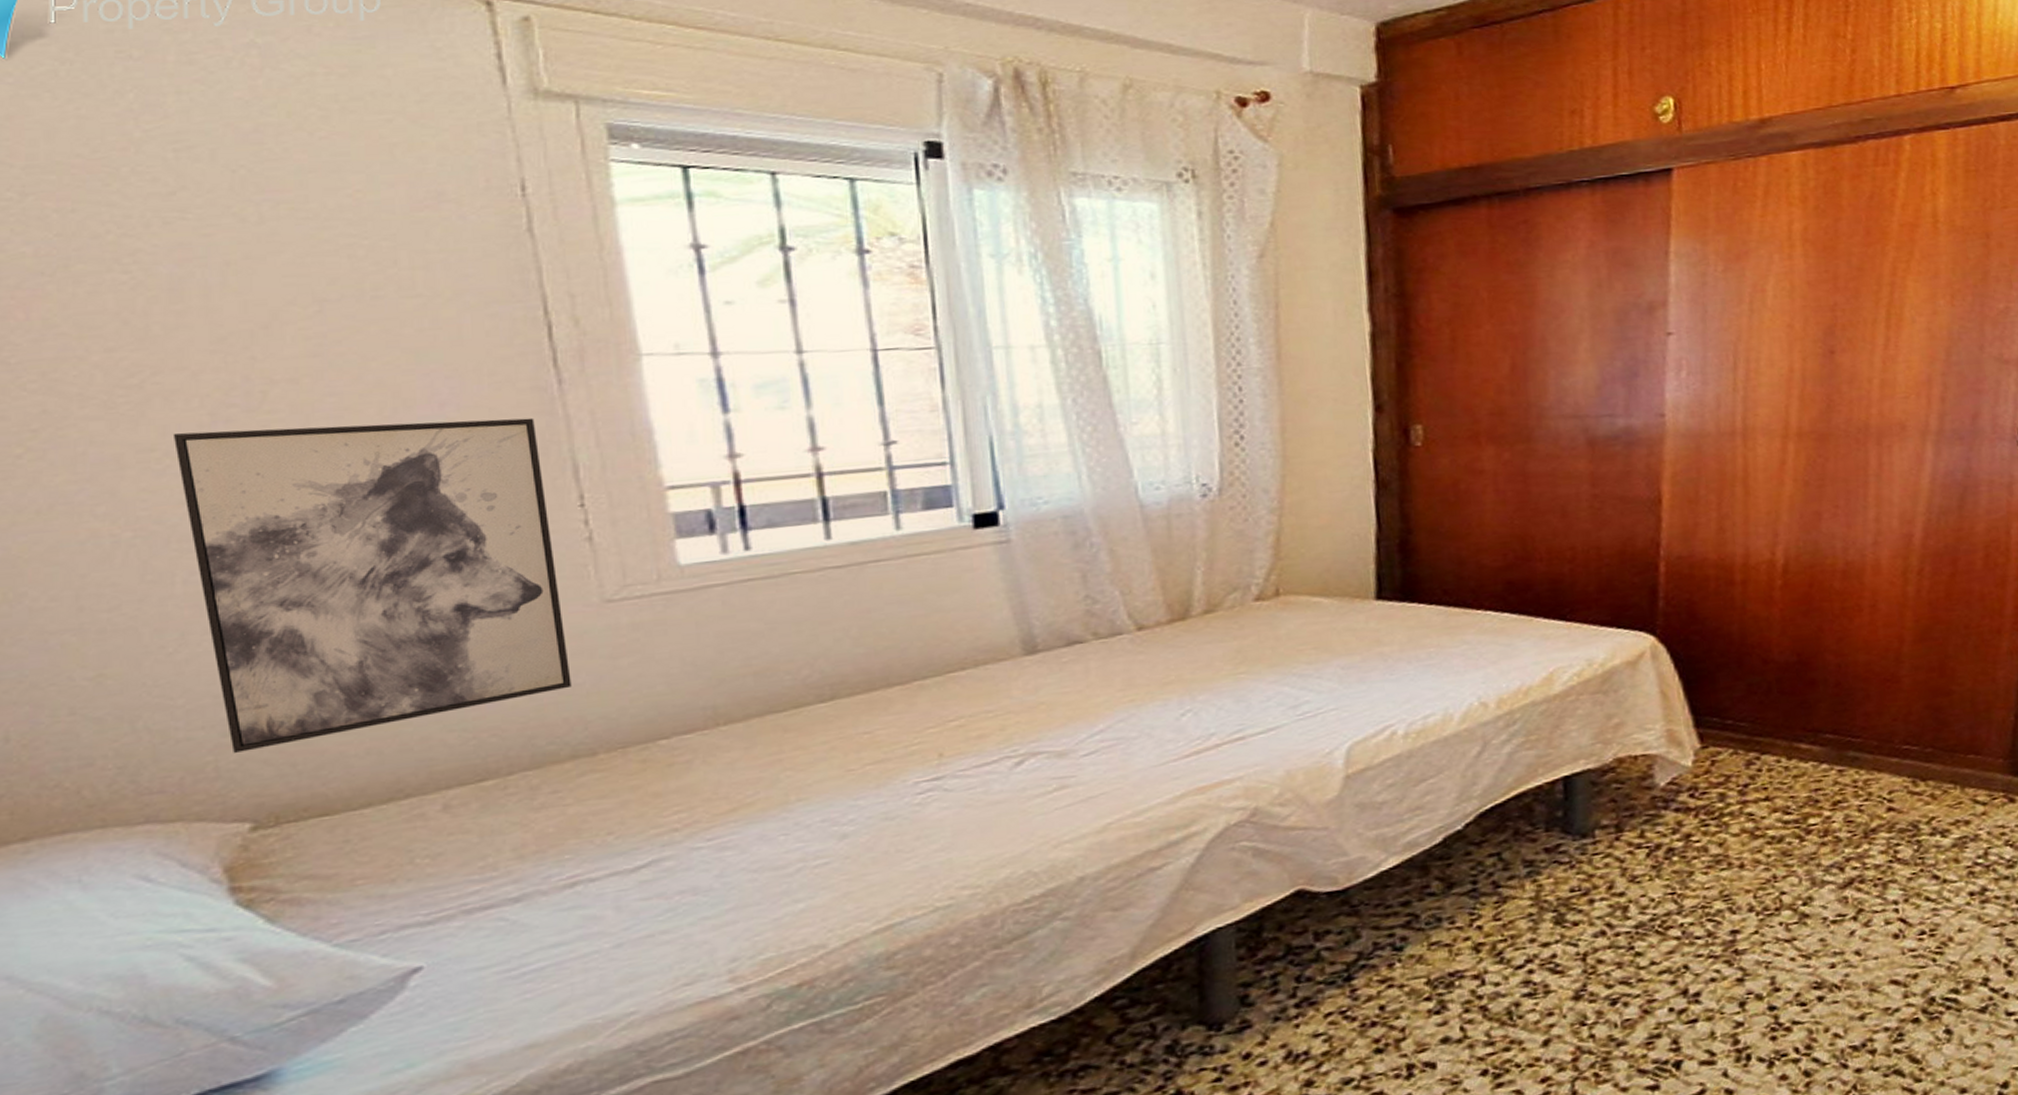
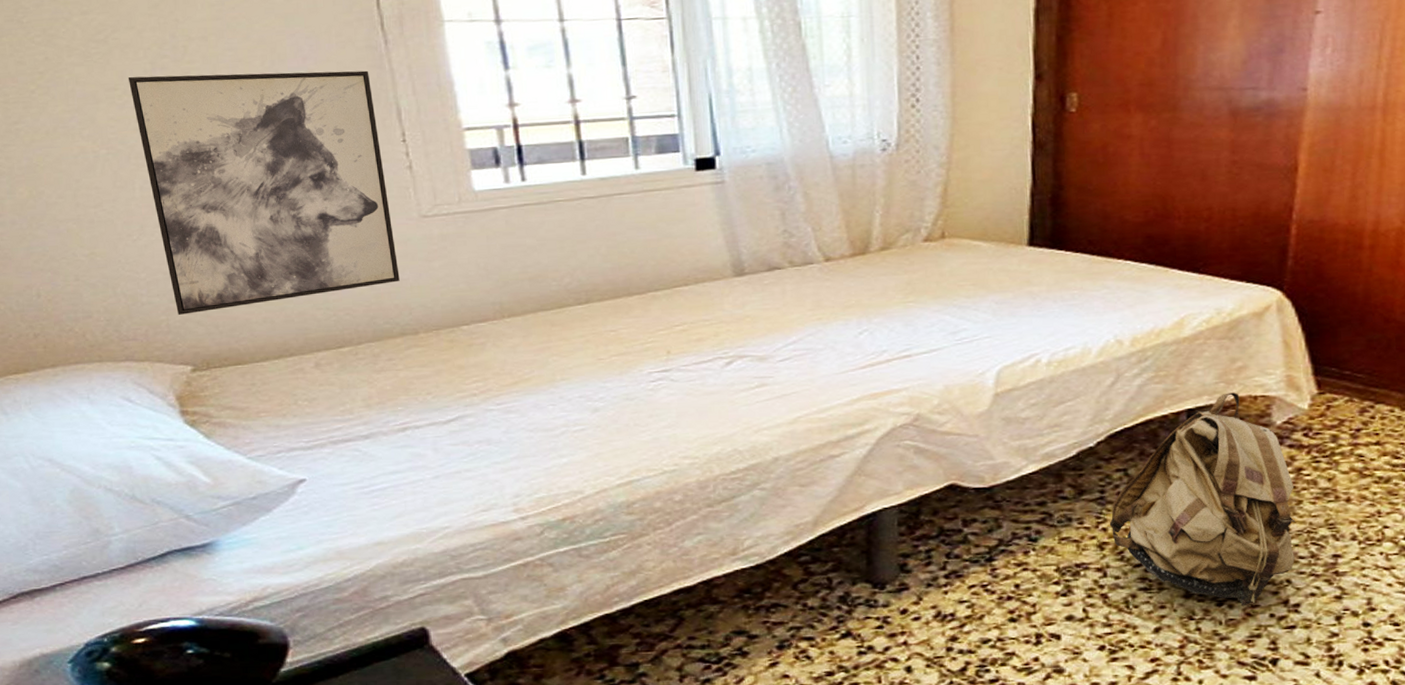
backpack: none [1484,752,1691,1002] -> present [1109,391,1295,606]

